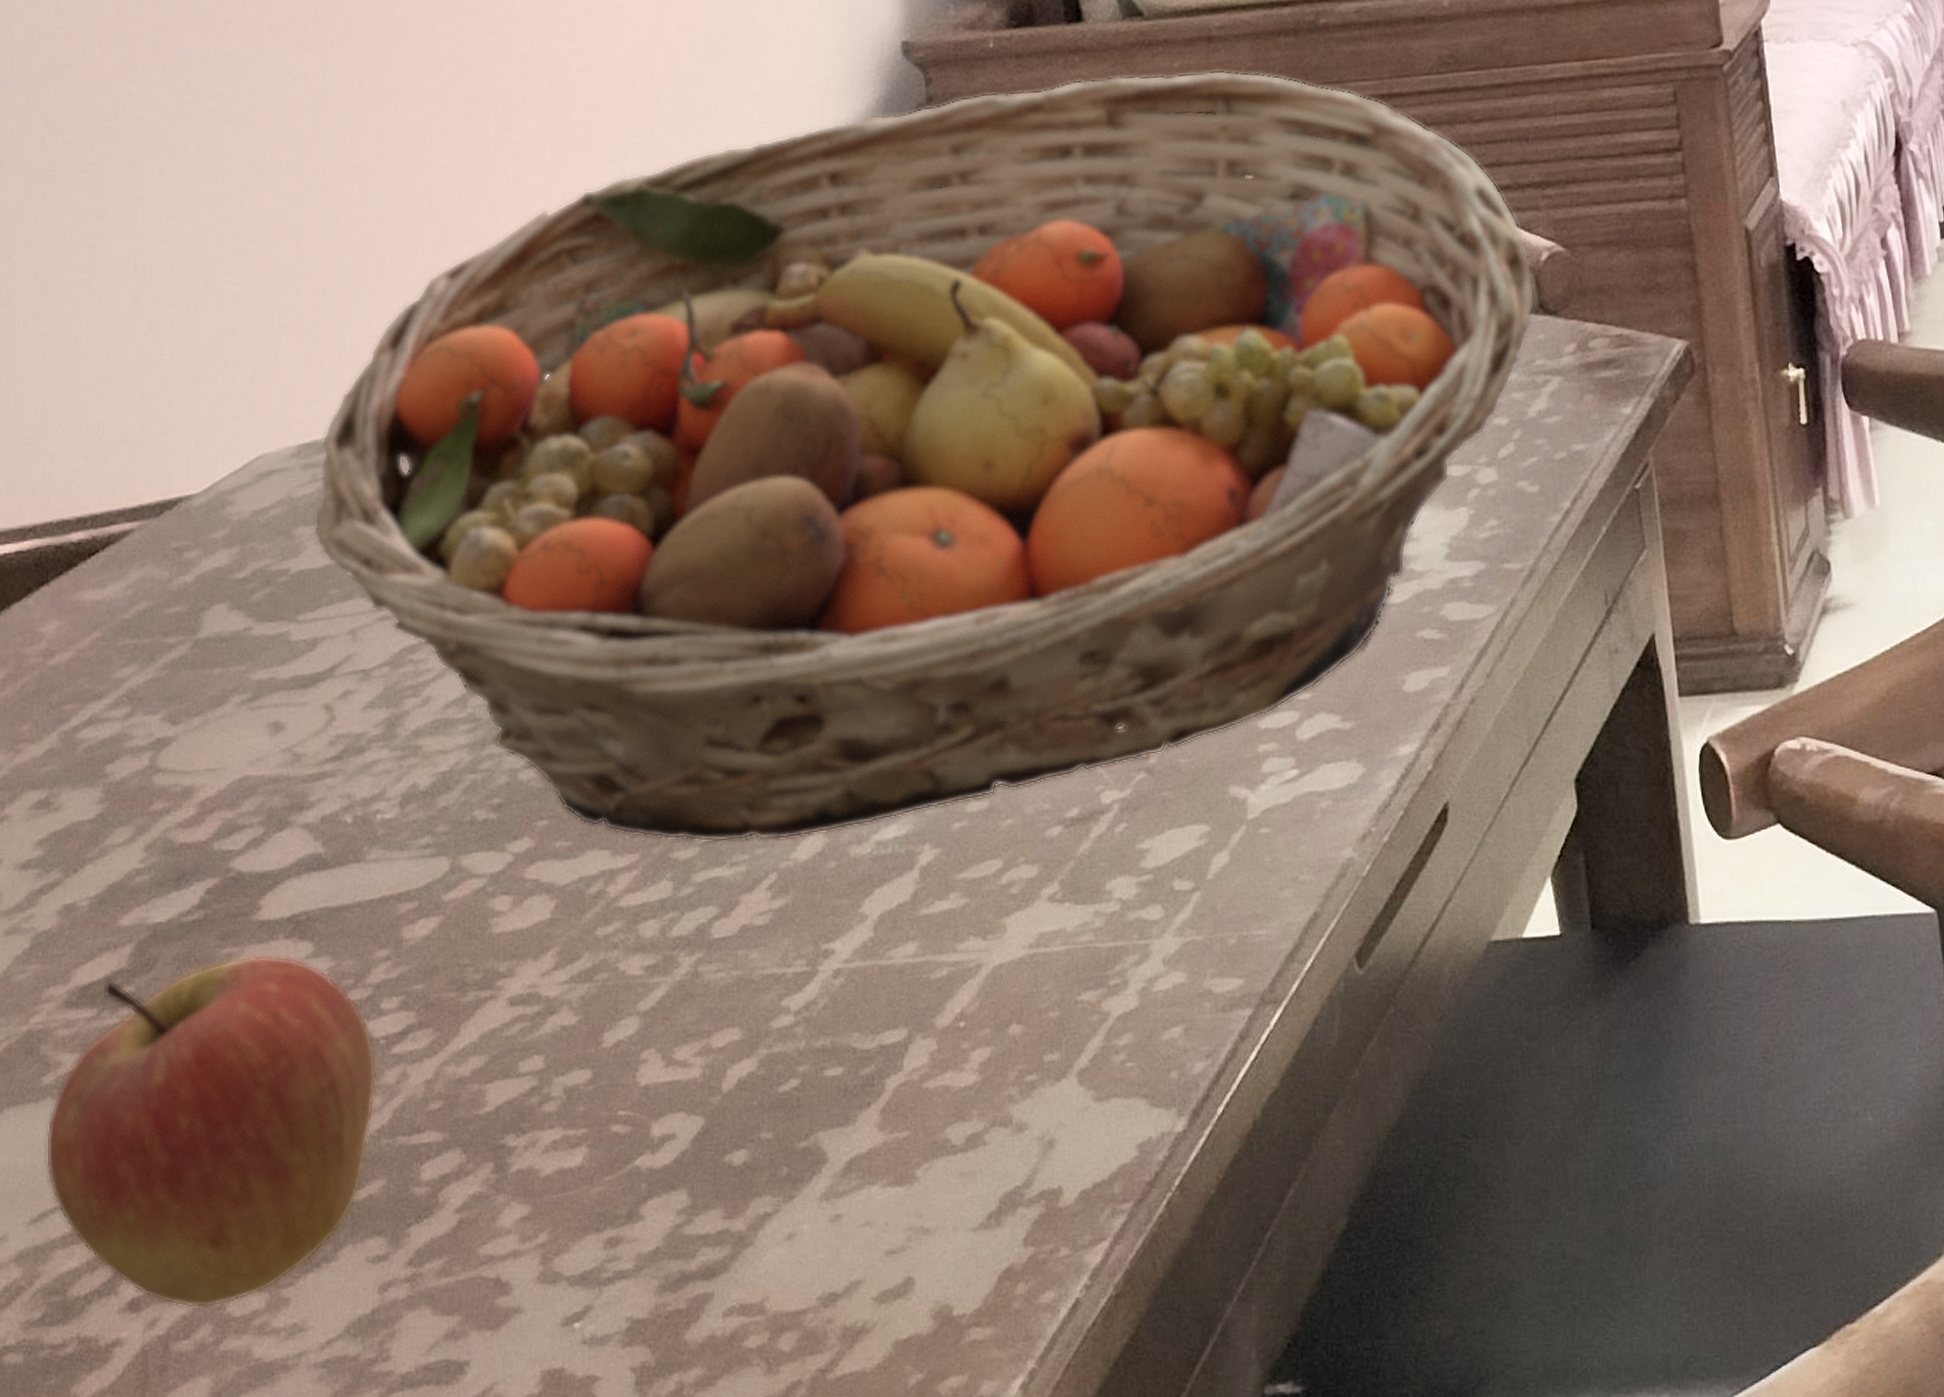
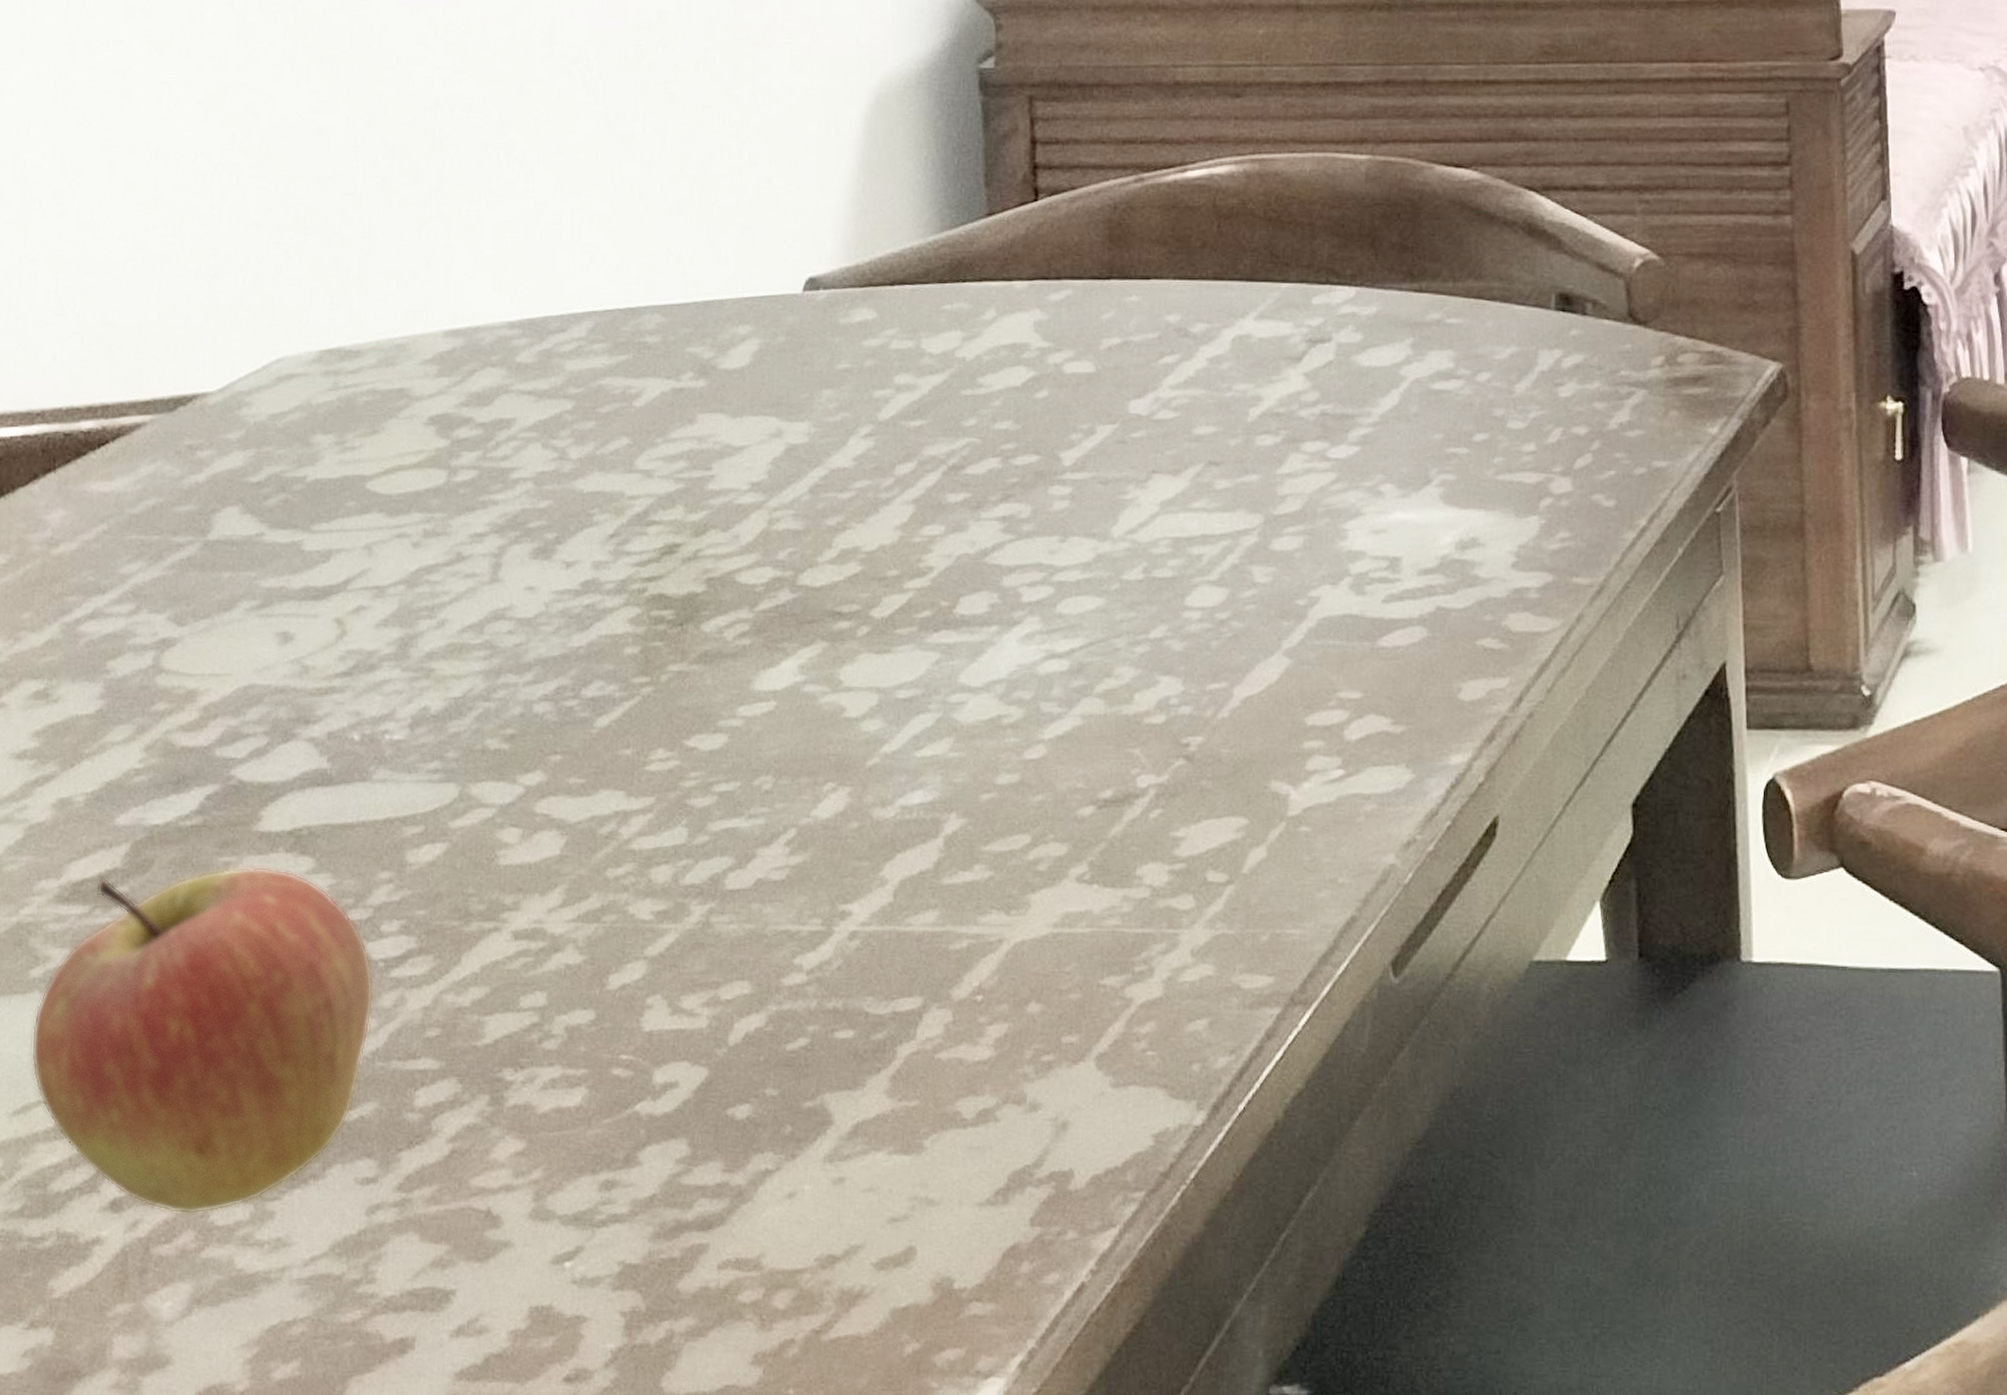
fruit basket: present [315,70,1536,842] -> none [333,38,1625,796]

